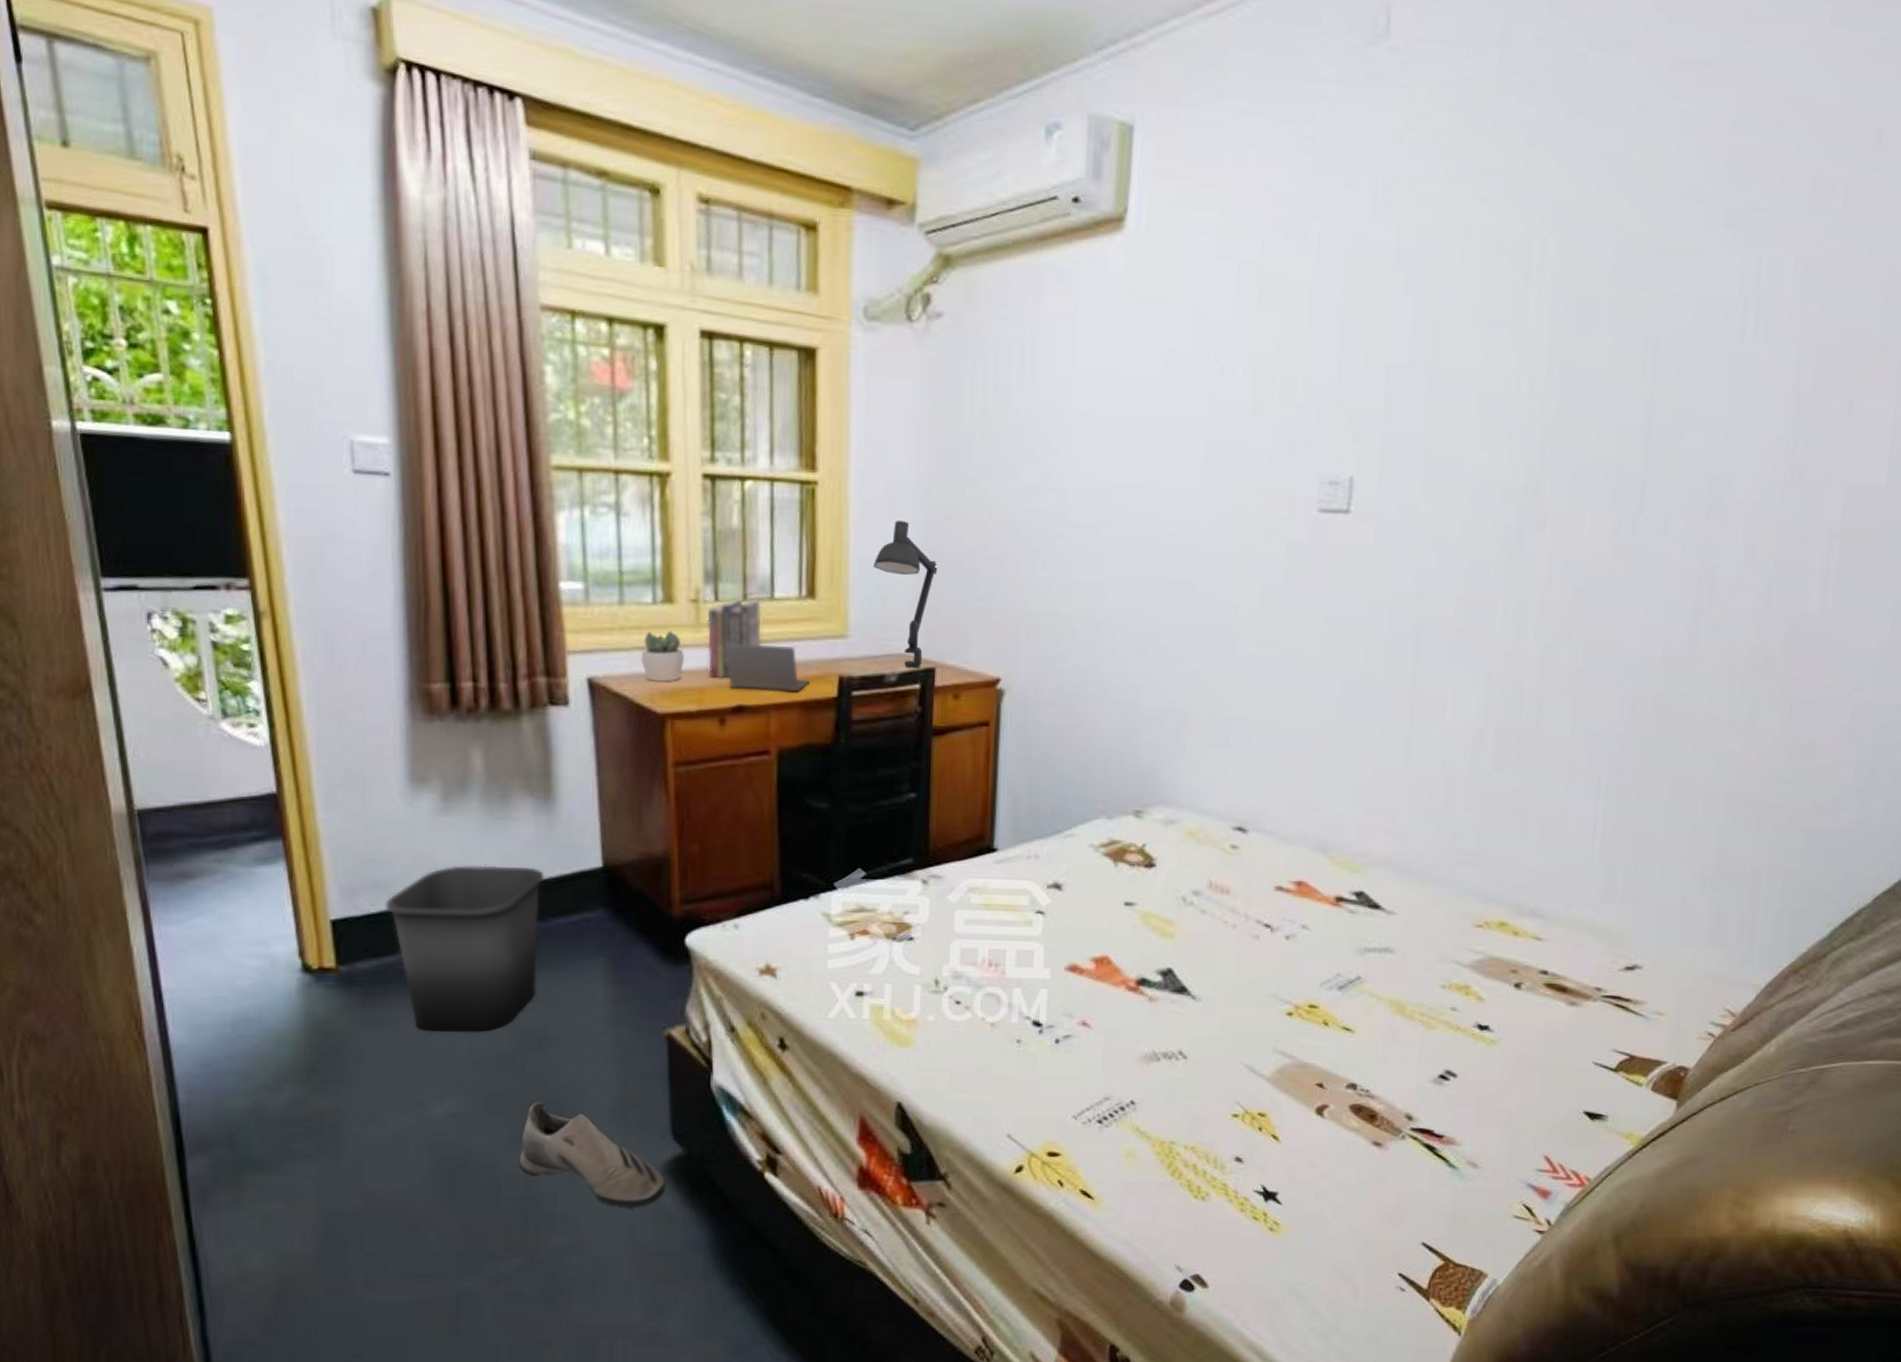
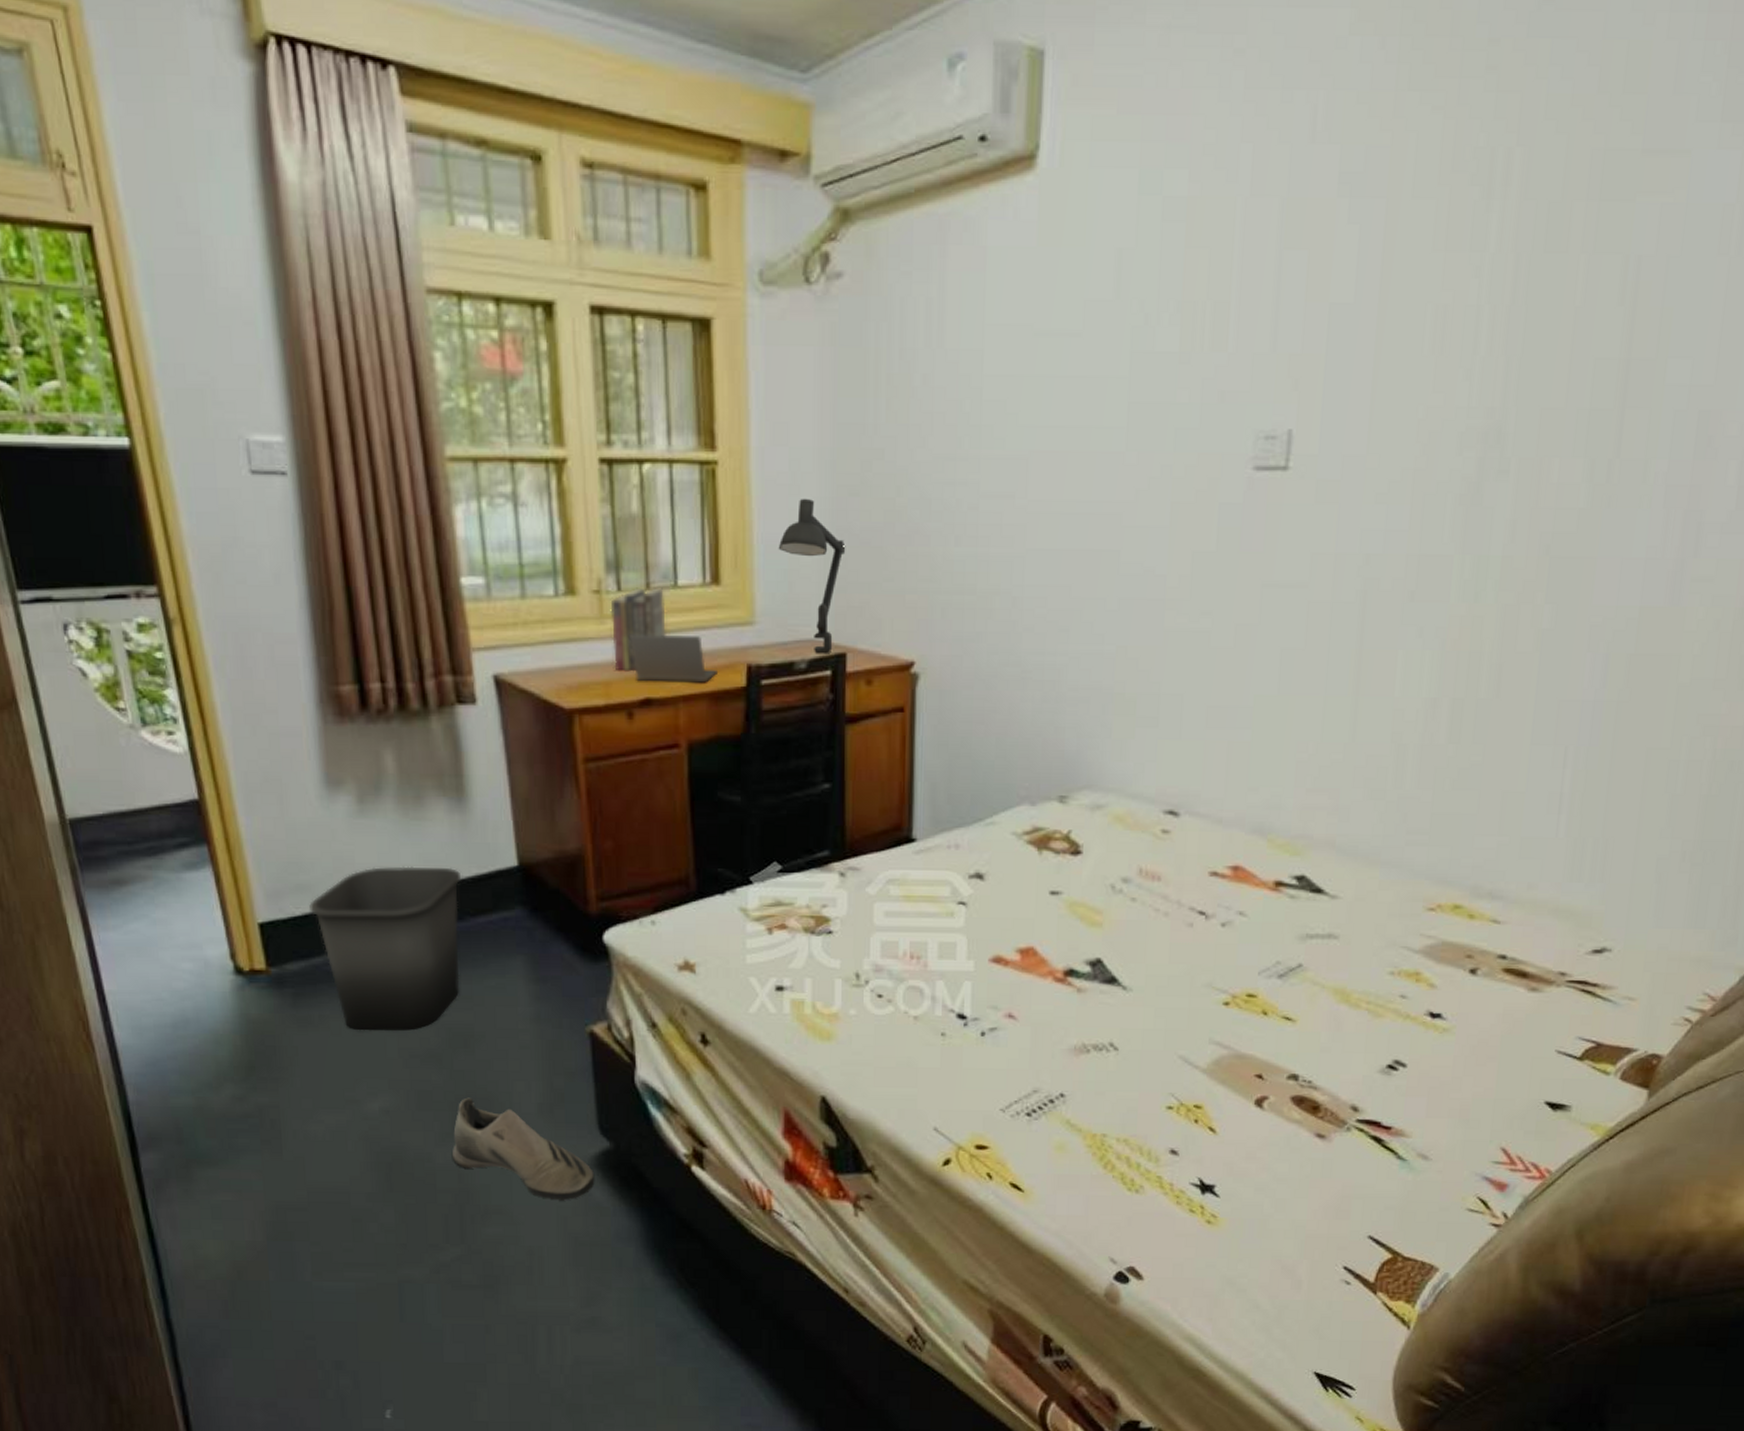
succulent plant: present [640,631,684,682] -> none [545,624,589,677]

